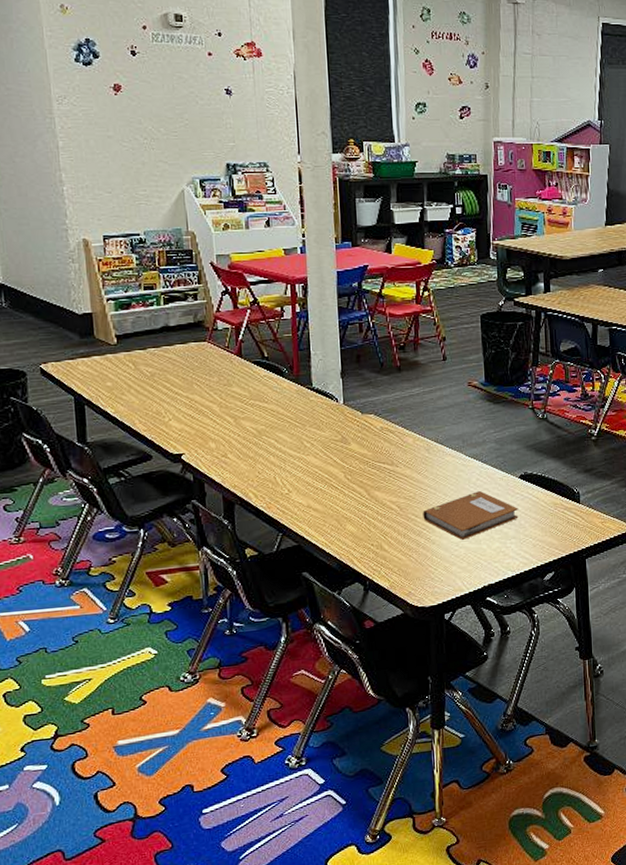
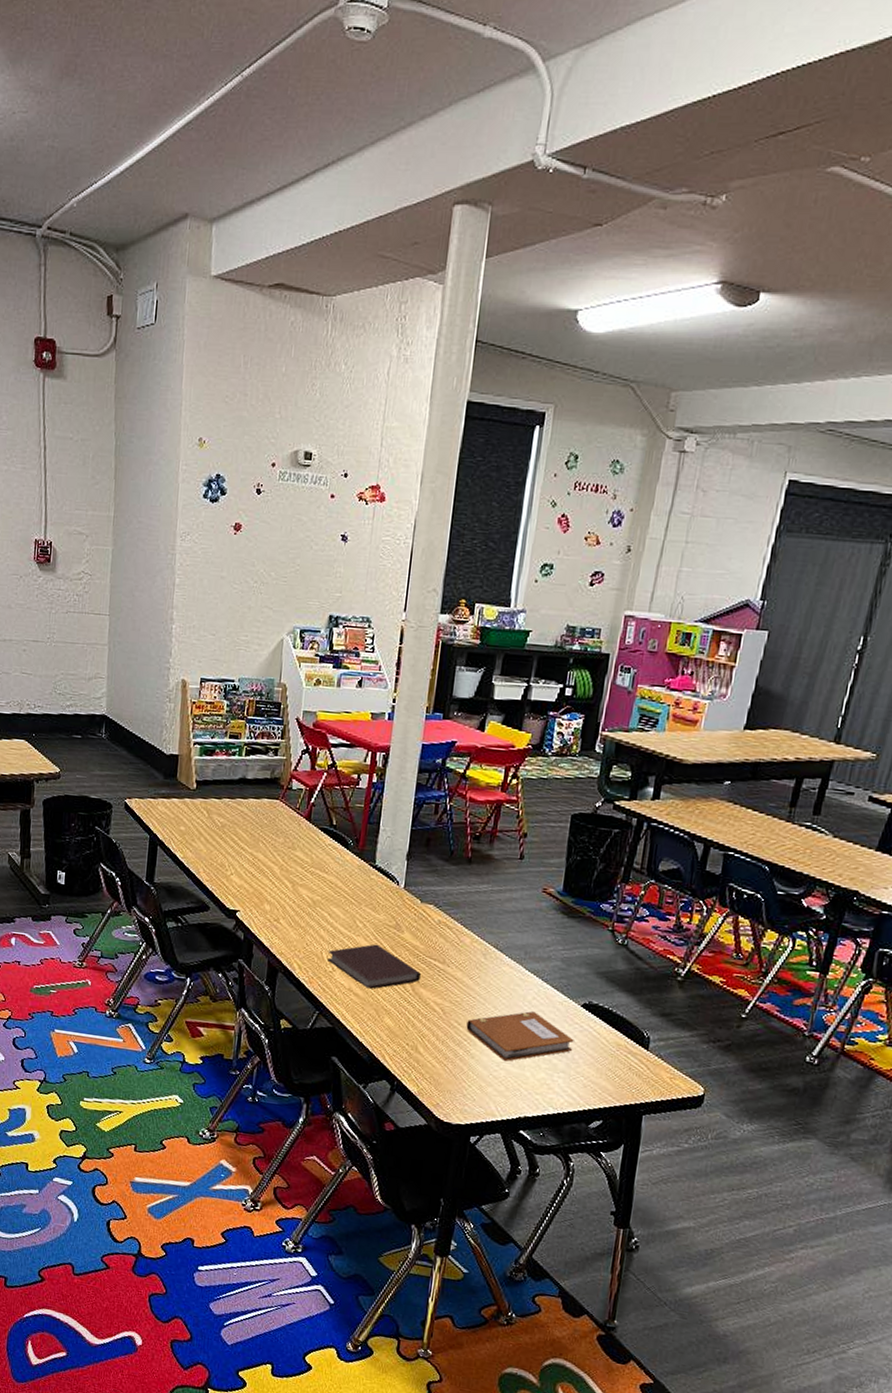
notebook: none [281,459,373,502] -> present [326,944,421,989]

